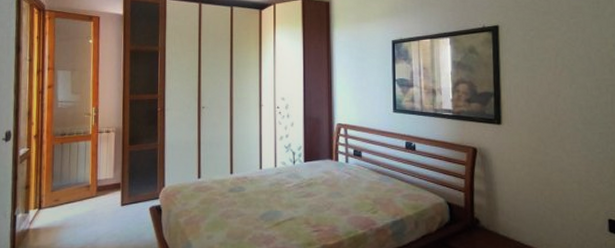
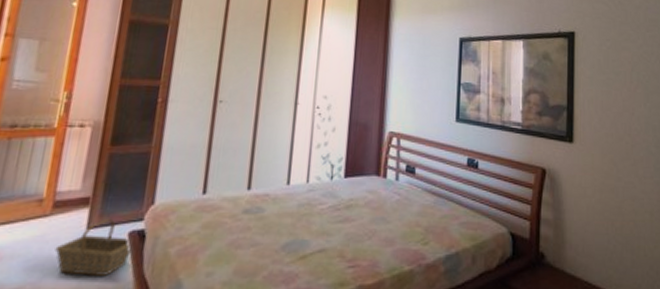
basket: none [102,198,153,238] -> present [55,218,131,276]

